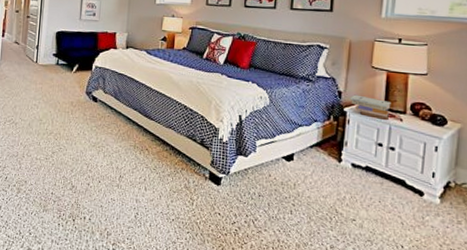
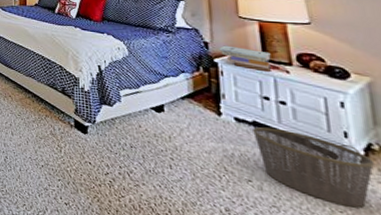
basket: none [364,171,449,236] -> present [253,126,376,208]

